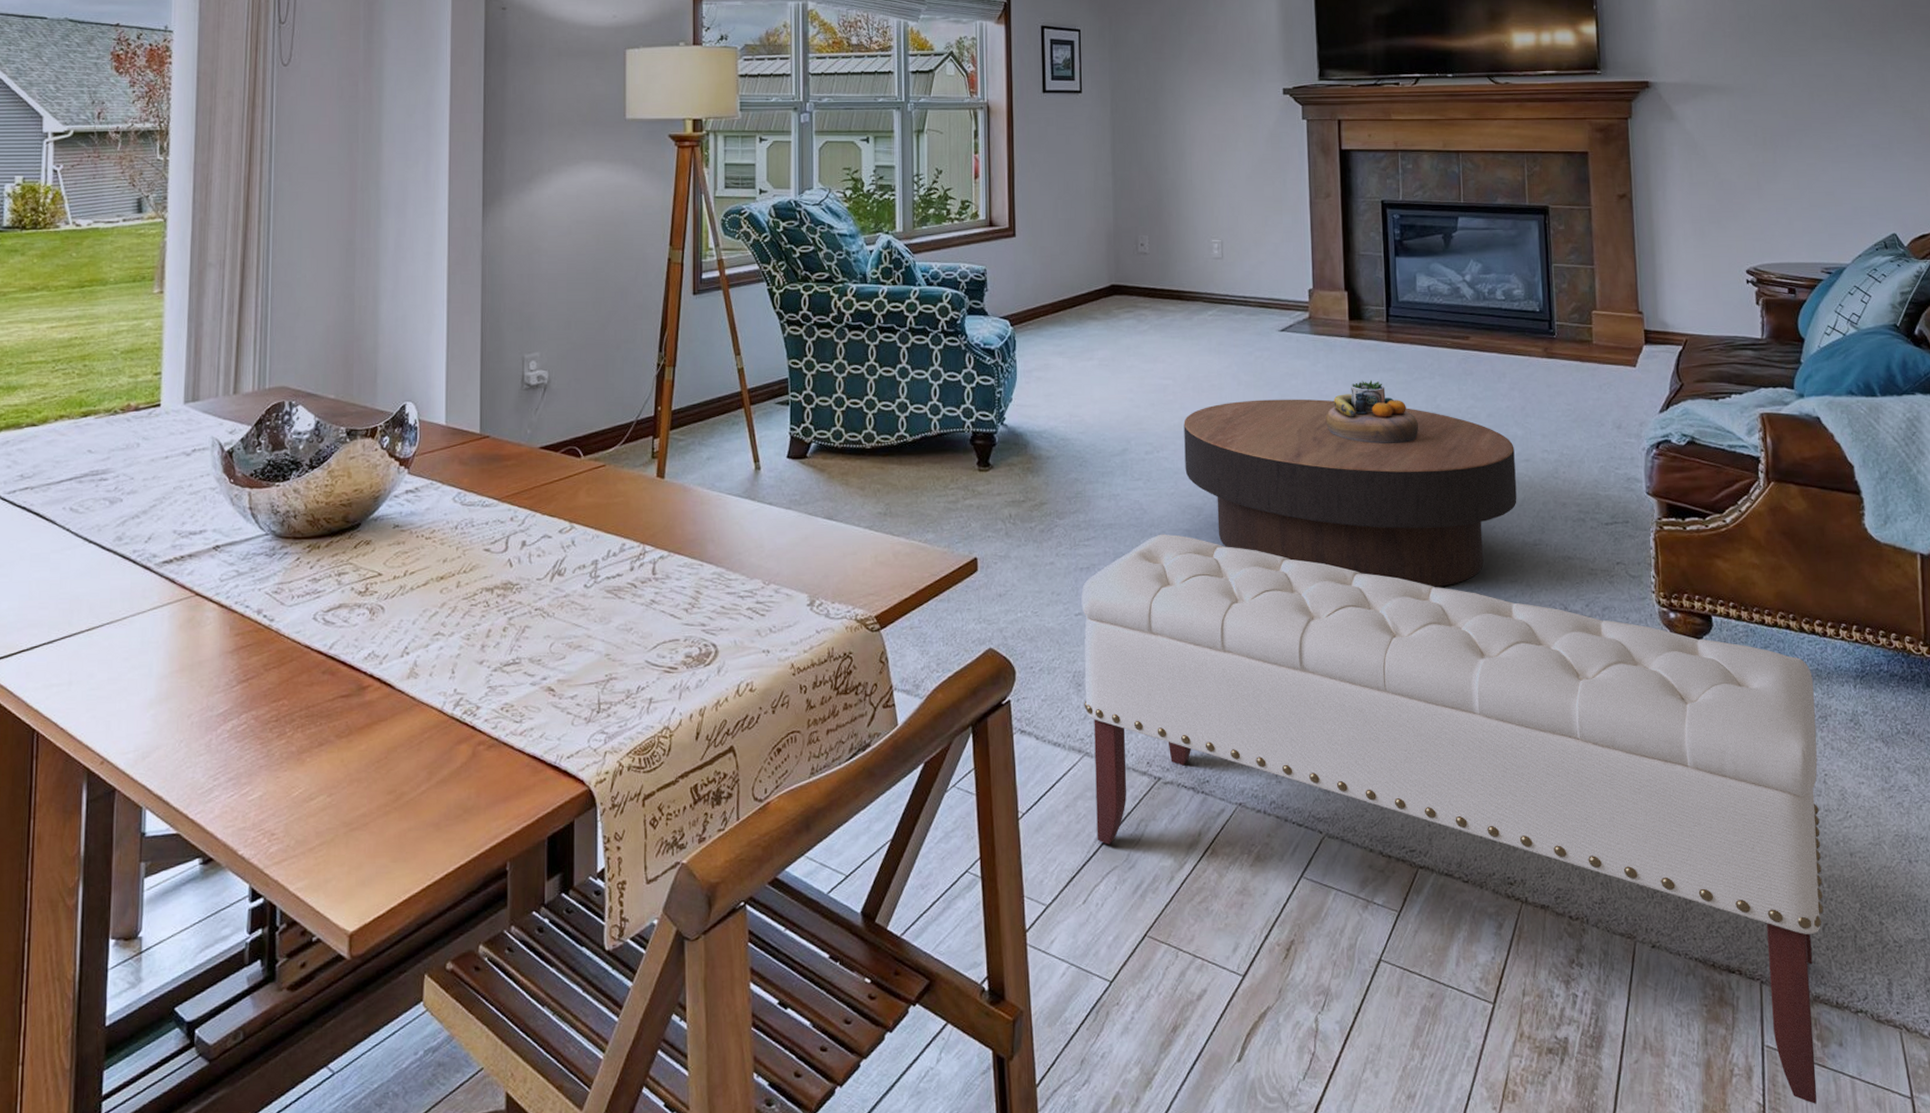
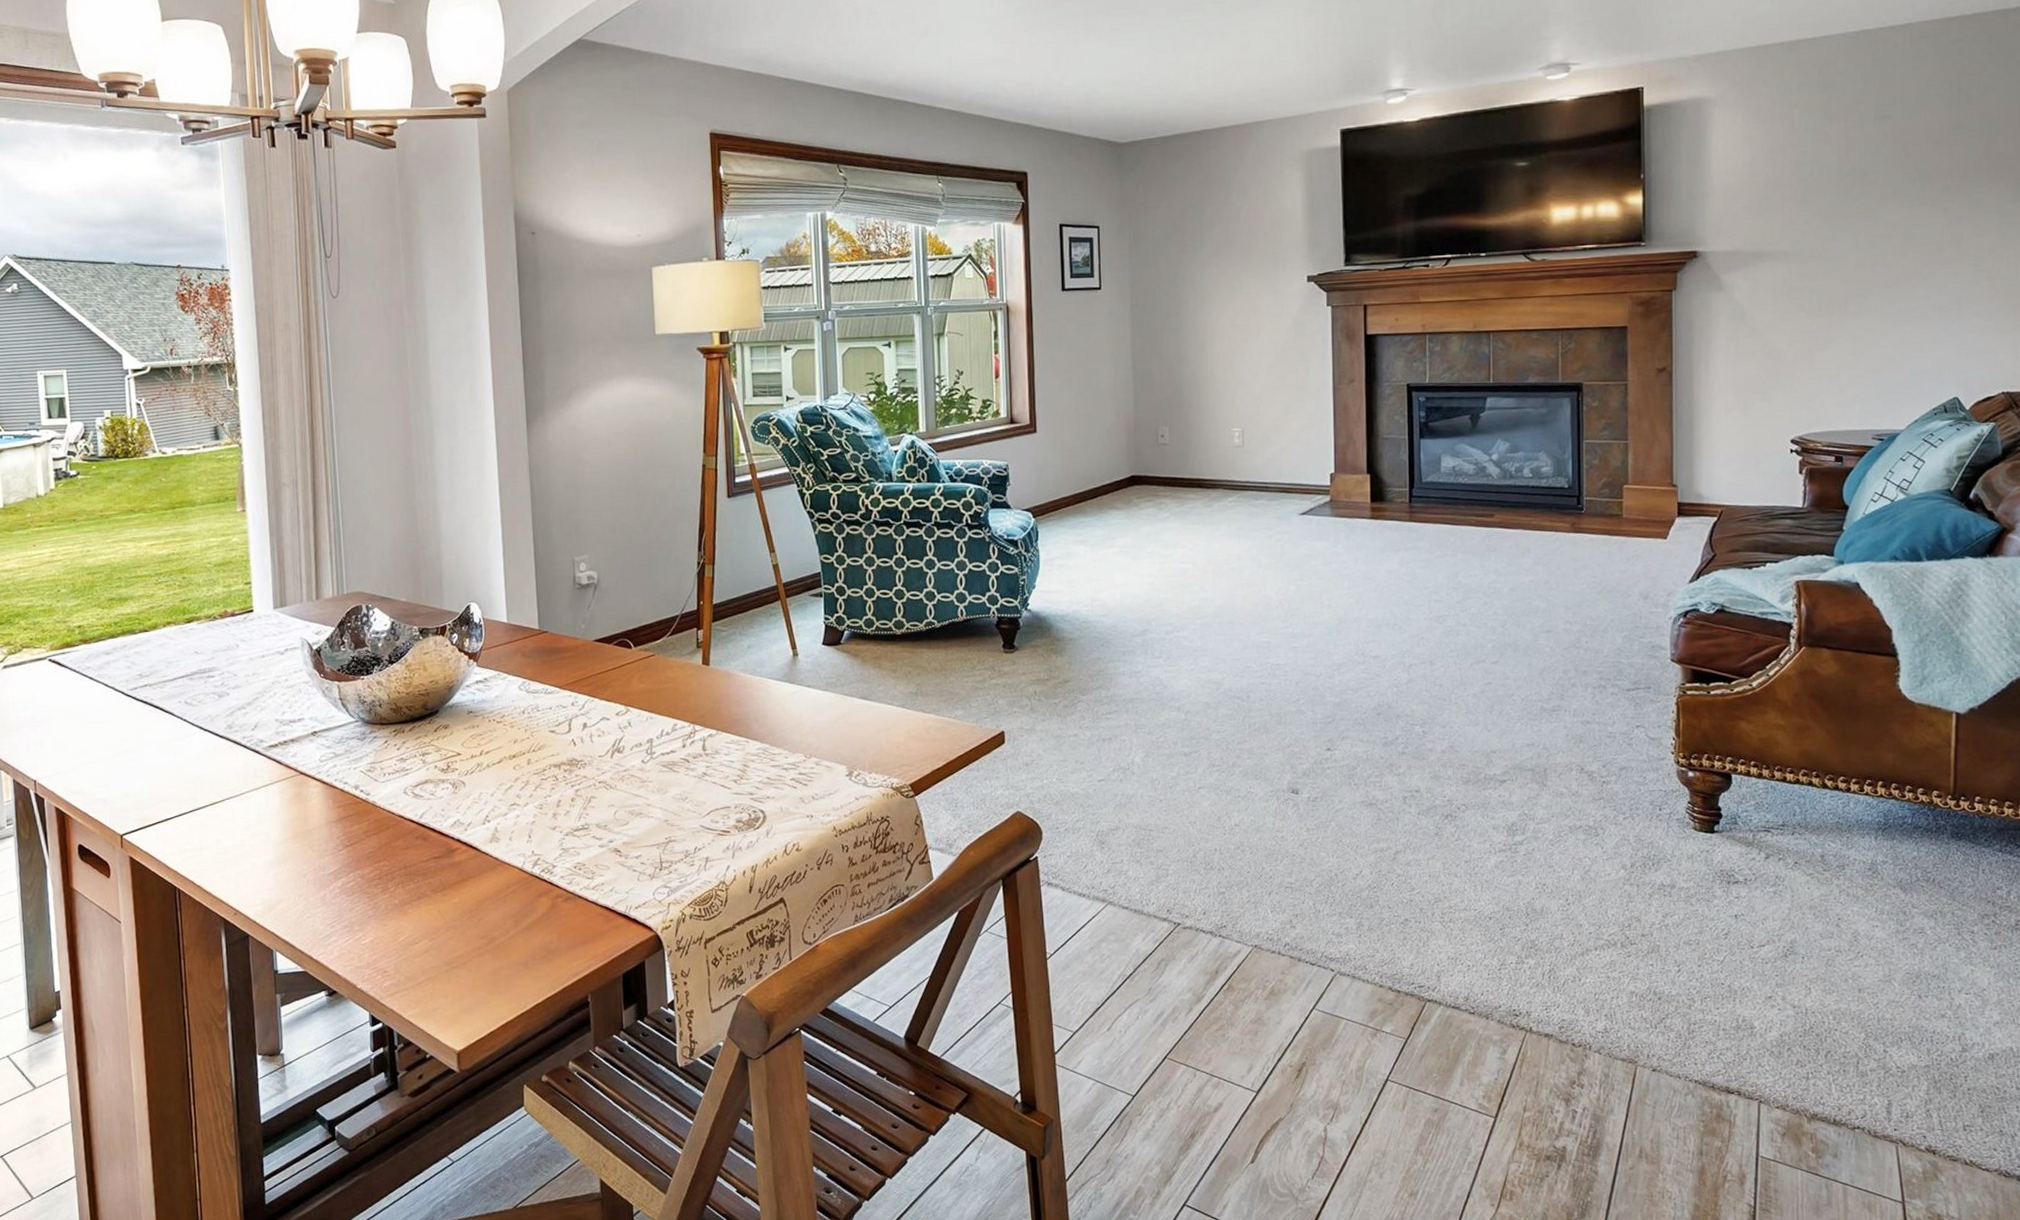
bench: present [1081,534,1823,1104] -> none [1104,706,1832,1206]
coffee table: present [1184,399,1517,587] -> none [1203,578,1537,751]
decorative bowl: present [1325,379,1418,444] -> none [1345,558,1439,620]

